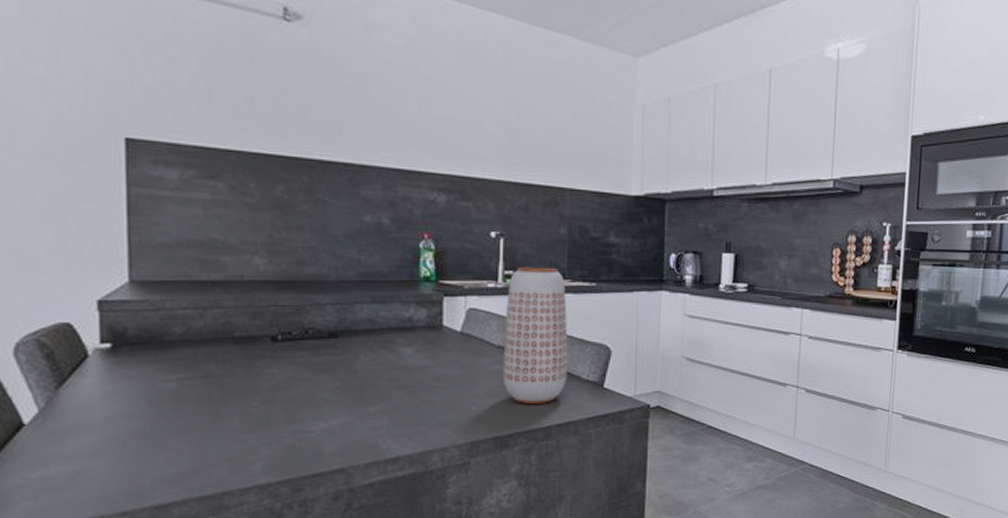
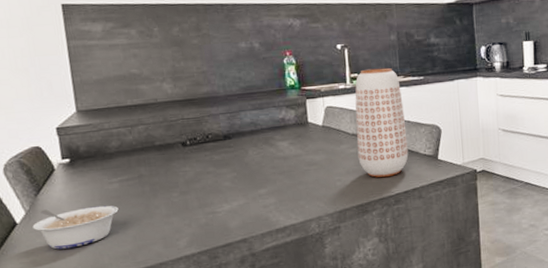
legume: none [46,408,173,464] -> present [32,205,119,250]

